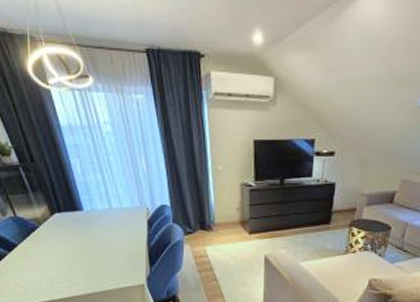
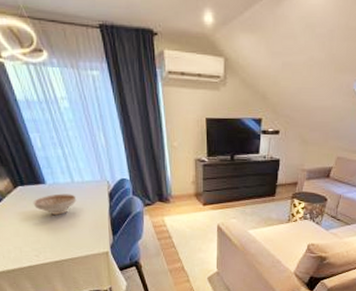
decorative bowl: none [69,221,114,244] -> present [33,193,77,215]

